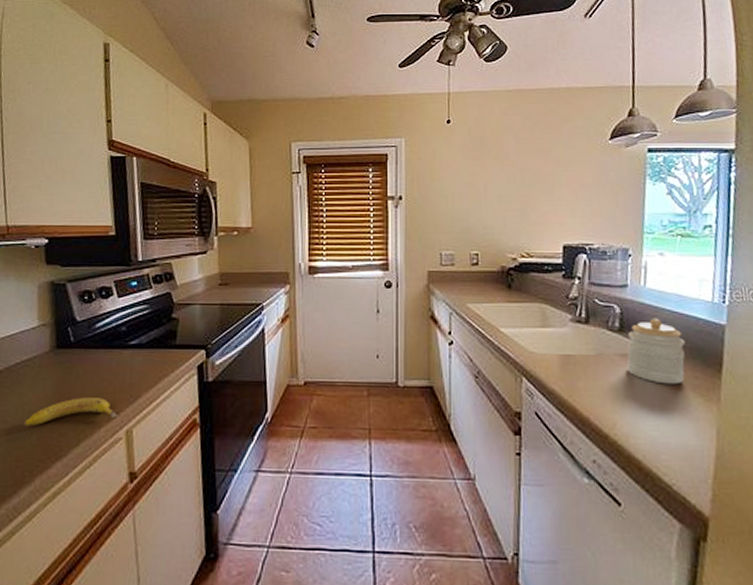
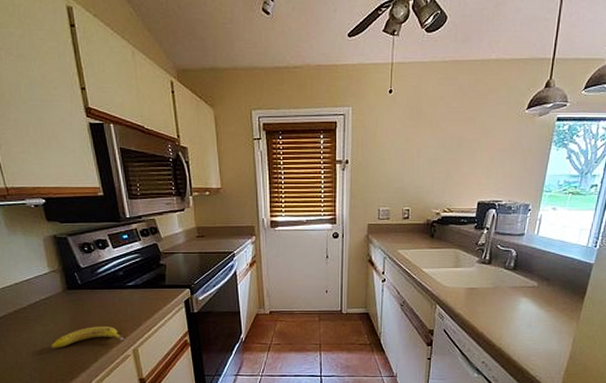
jar: present [626,318,685,385] -> none [515,259,561,308]

